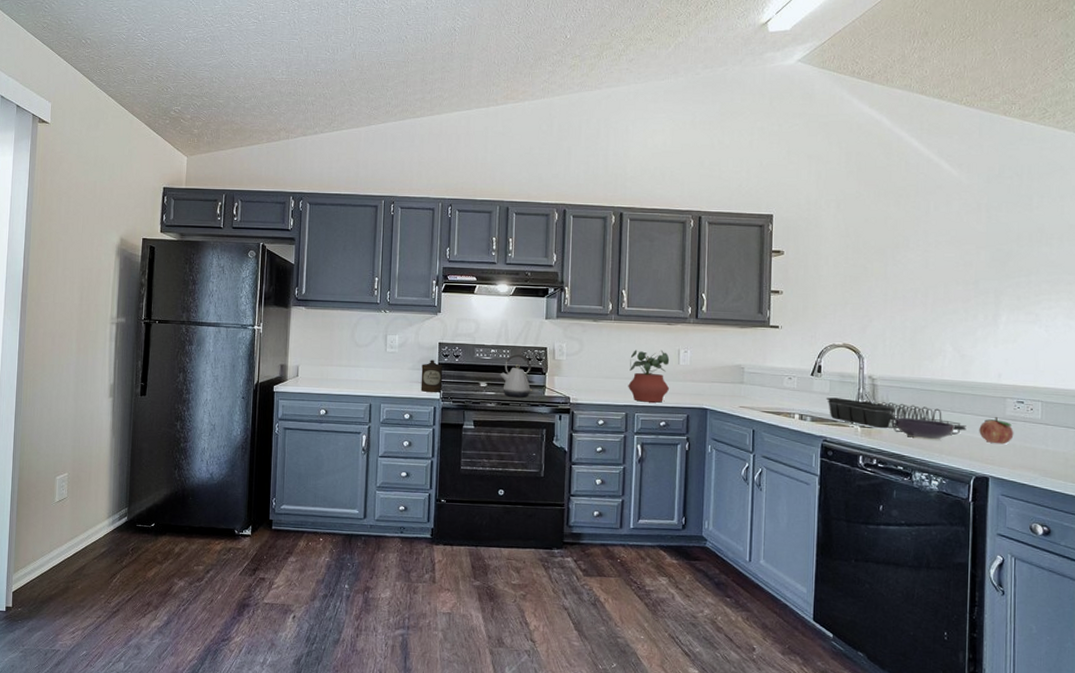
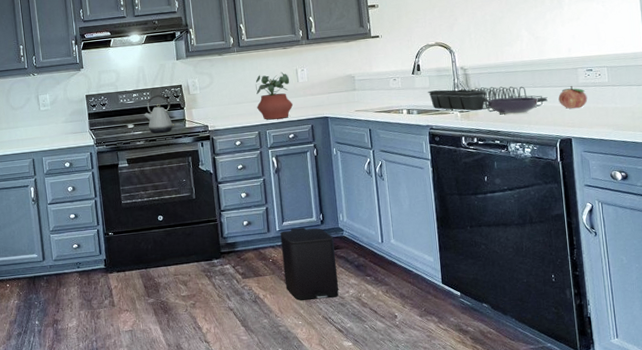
canister: present [420,360,443,392] -> none [73,111,95,141]
pedal bin: none [631,529,695,615] -> present [280,227,339,301]

